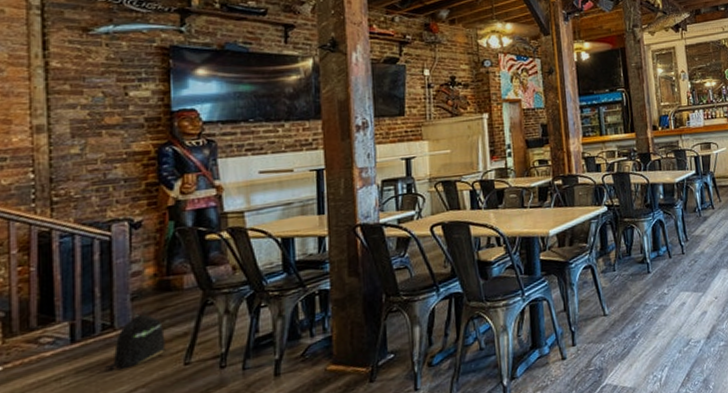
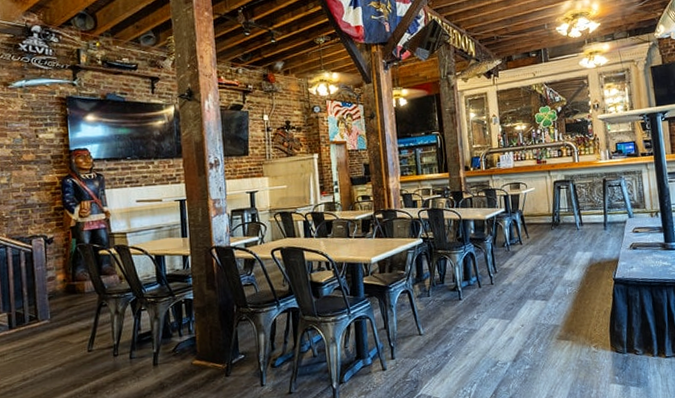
backpack: present [103,313,166,372] -> none [32,309,74,353]

